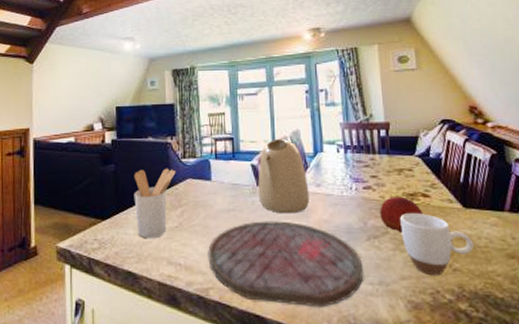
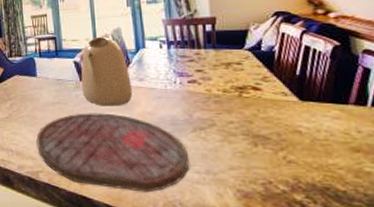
fruit: present [380,196,423,232] -> none [206,90,253,124]
mug: present [400,213,474,276] -> none [228,106,311,167]

